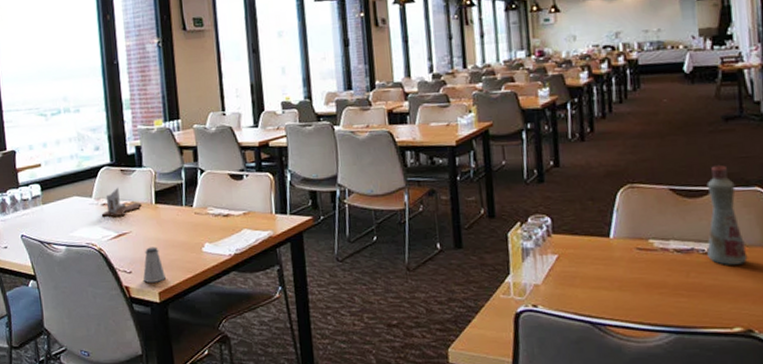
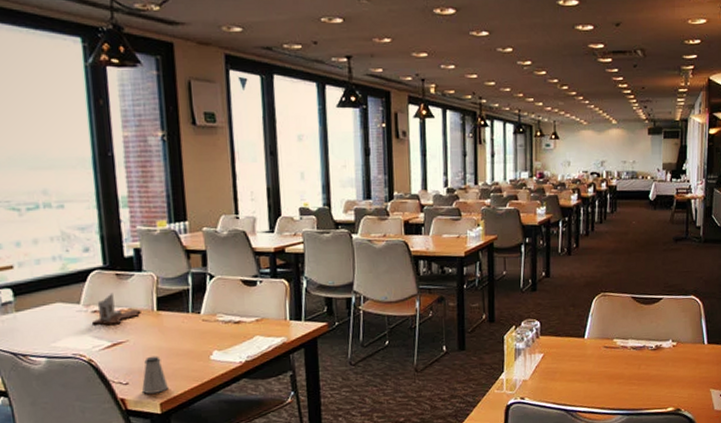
bottle: present [706,164,748,265] -> none [654,277,682,359]

